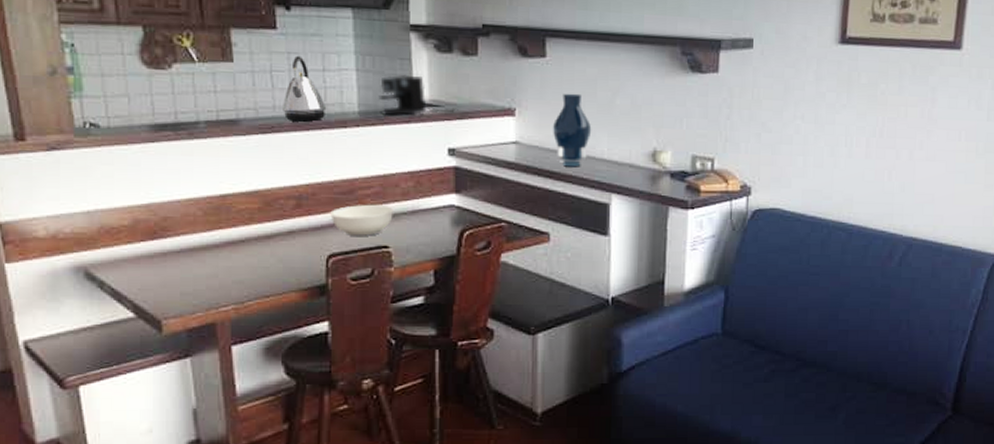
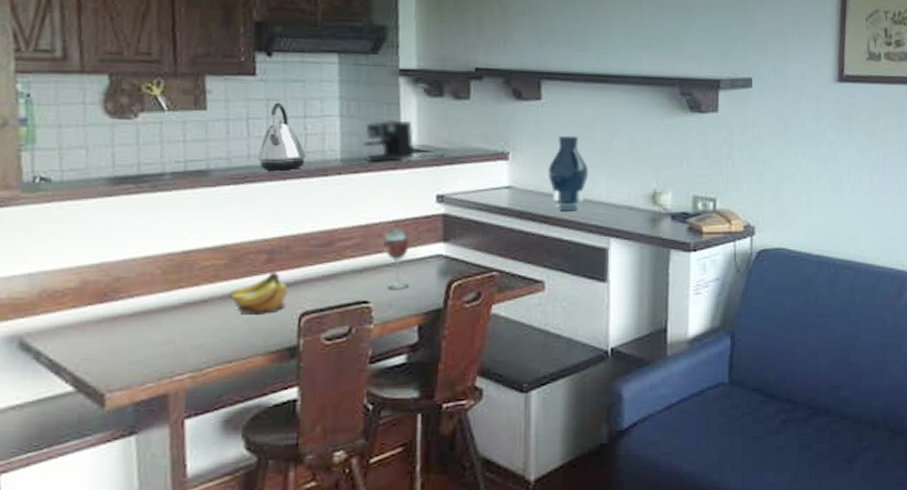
fruit: none [262,217,316,255] -> present [228,272,288,315]
bowl: present [330,204,393,236] -> none [305,256,375,291]
wineglass: none [401,179,425,236] -> present [384,228,409,289]

